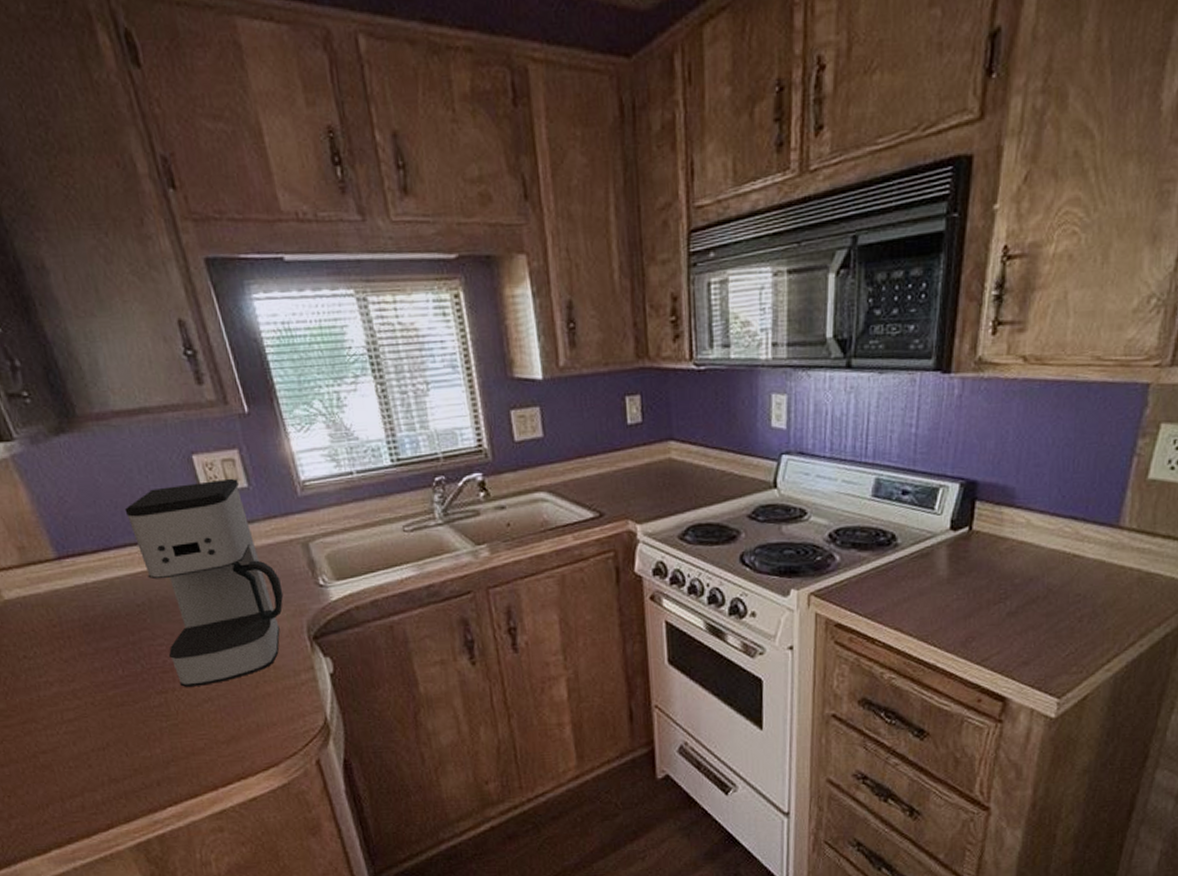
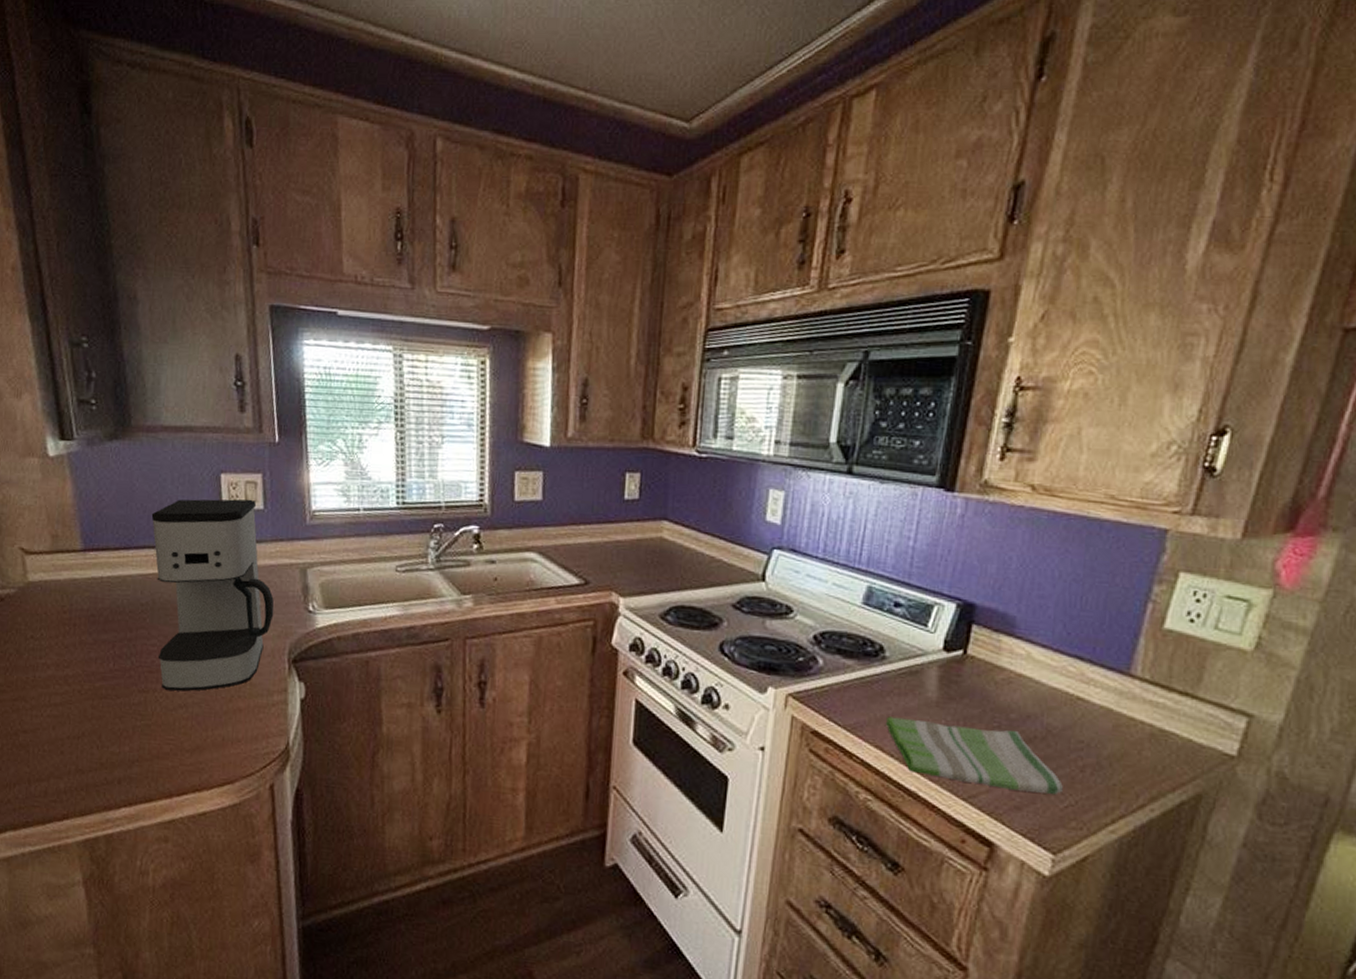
dish towel: none [902,593,1064,649] -> present [885,716,1063,796]

